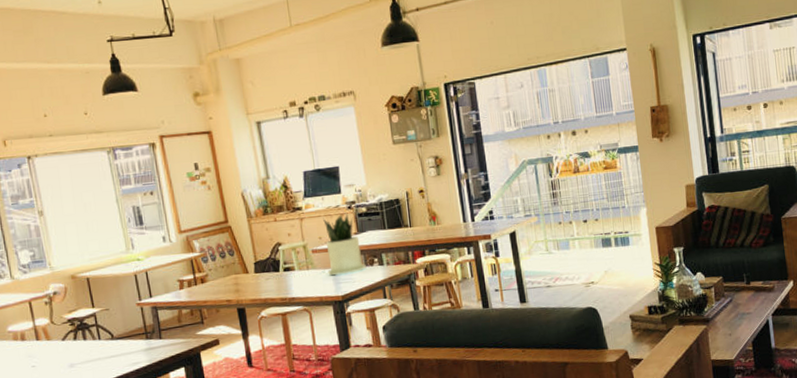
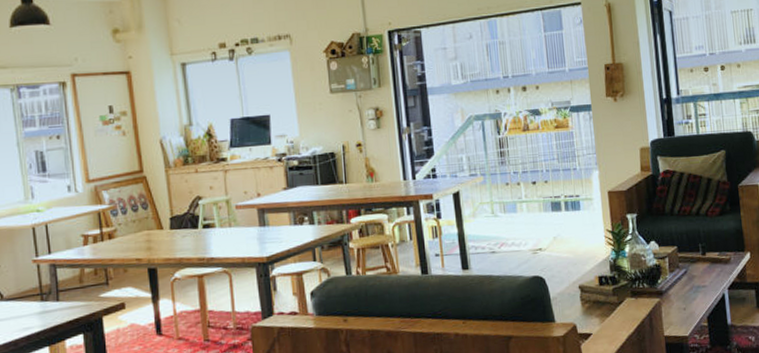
planter: present [323,214,367,276] -> none [250,167,296,235]

